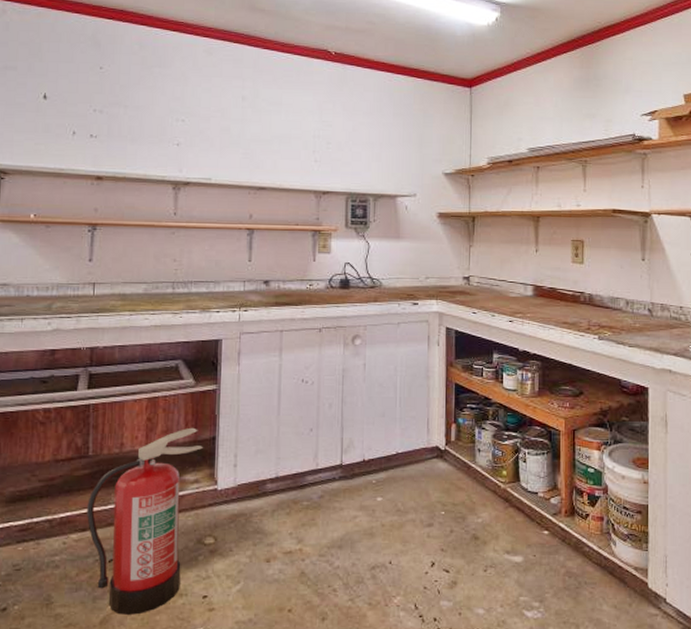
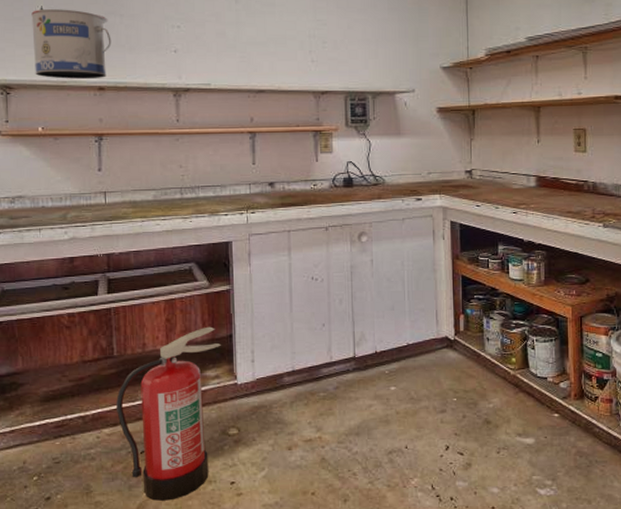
paint can: none [32,96,114,168] -> present [31,9,112,79]

